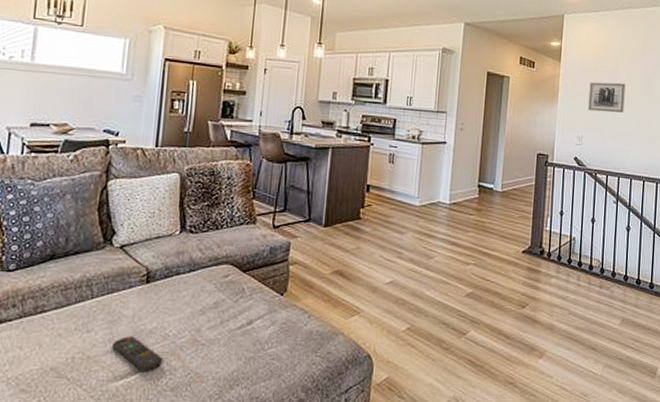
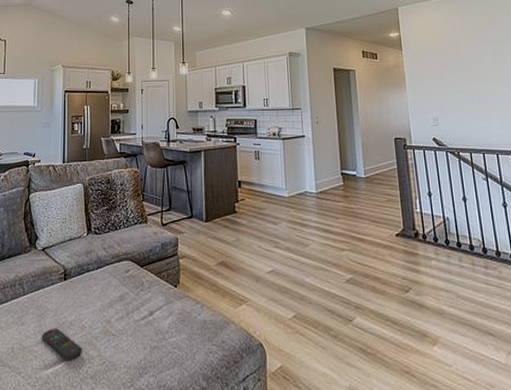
wall art: present [588,82,626,113] -> none [435,62,476,92]

